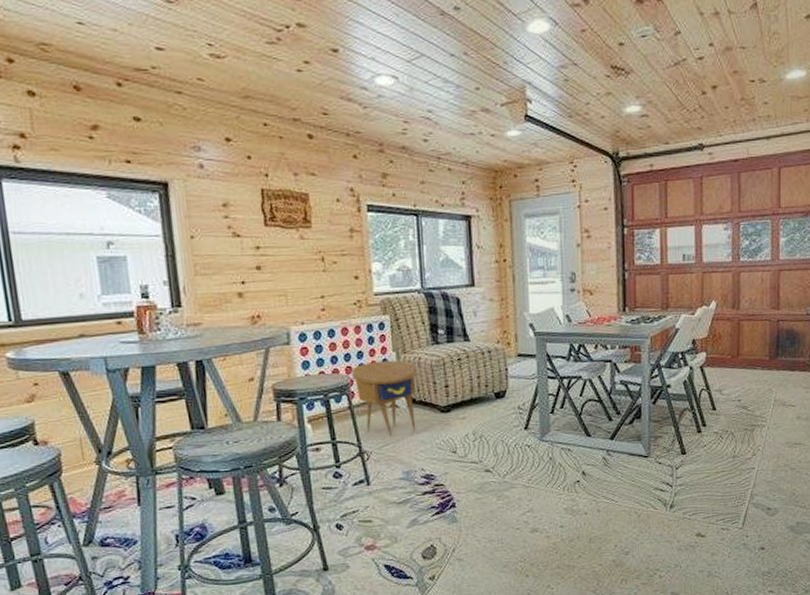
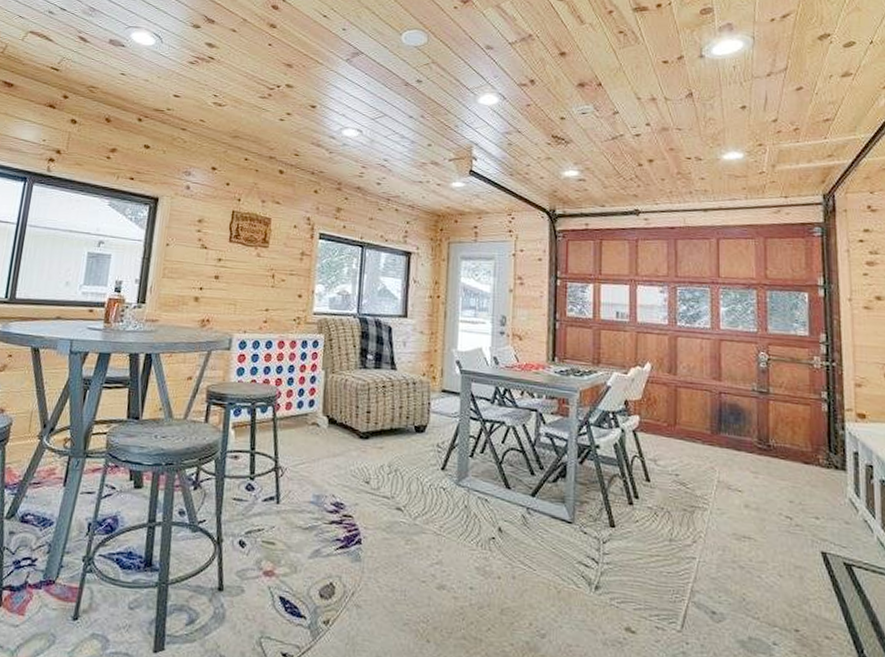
side table: present [351,360,417,437] -> none [280,377,342,456]

